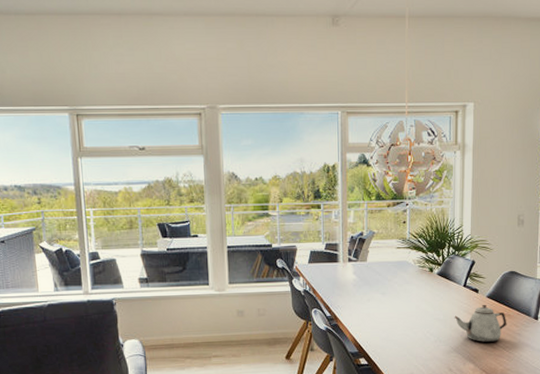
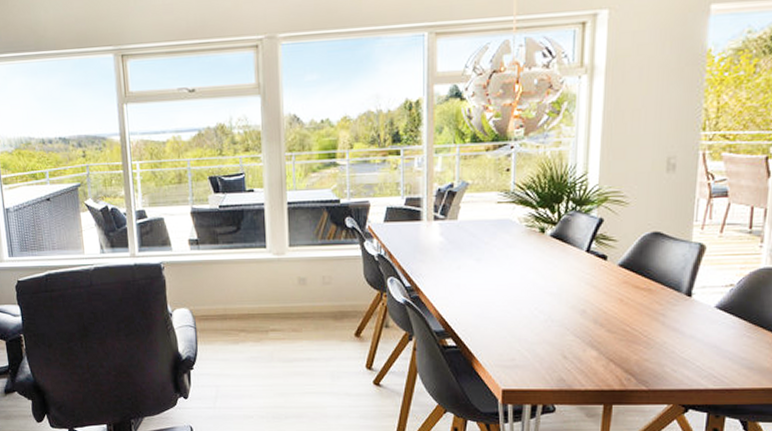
teapot: present [454,304,507,342] -> none [572,275,647,324]

